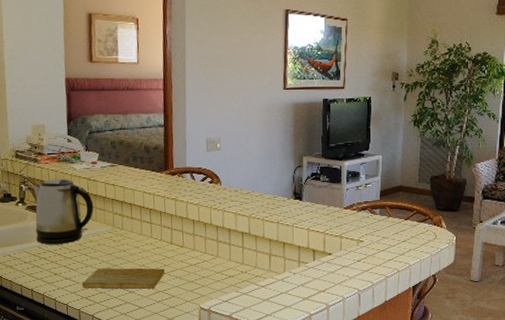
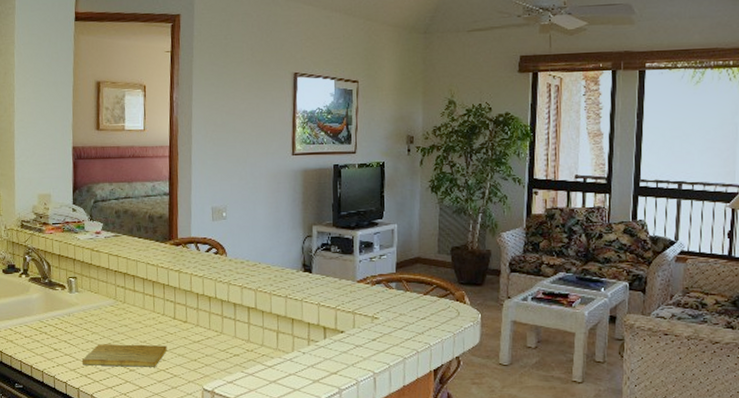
kettle: present [34,179,94,244] -> none [38,249,96,318]

